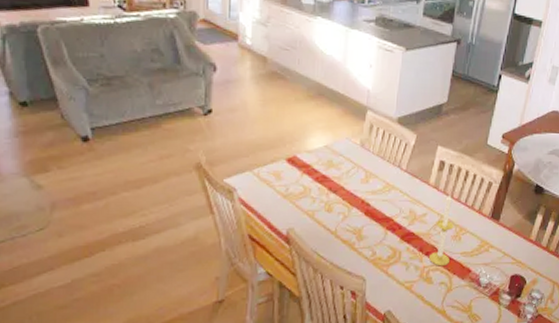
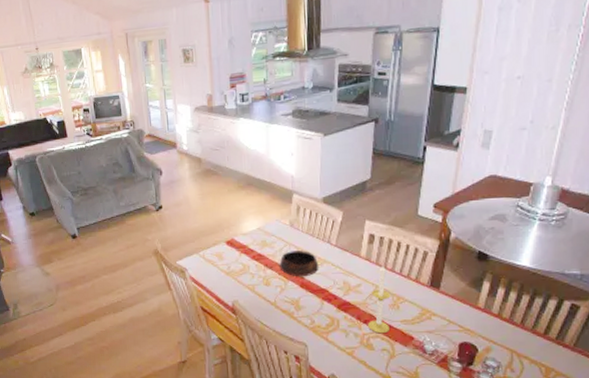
bowl: none [344,174,387,204] -> present [279,250,319,277]

